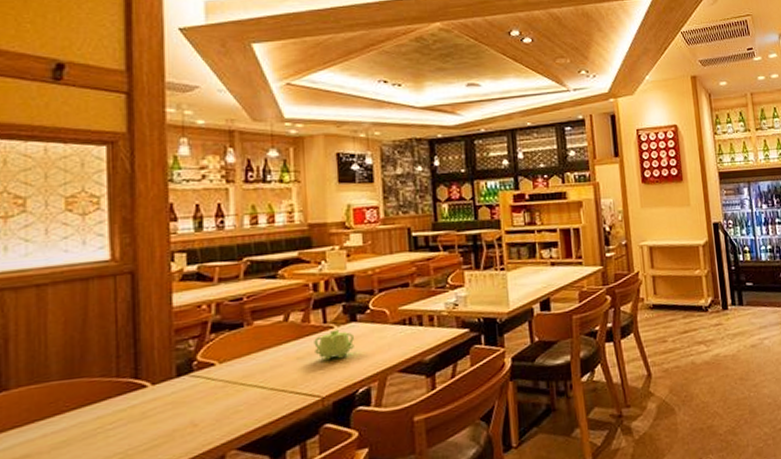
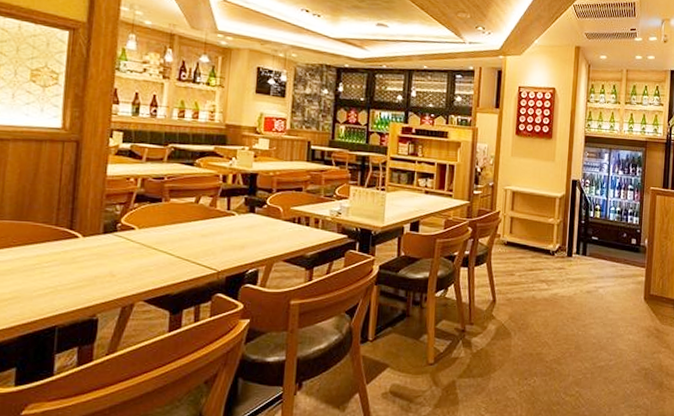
teapot: present [314,329,354,361] -> none [217,217,251,242]

